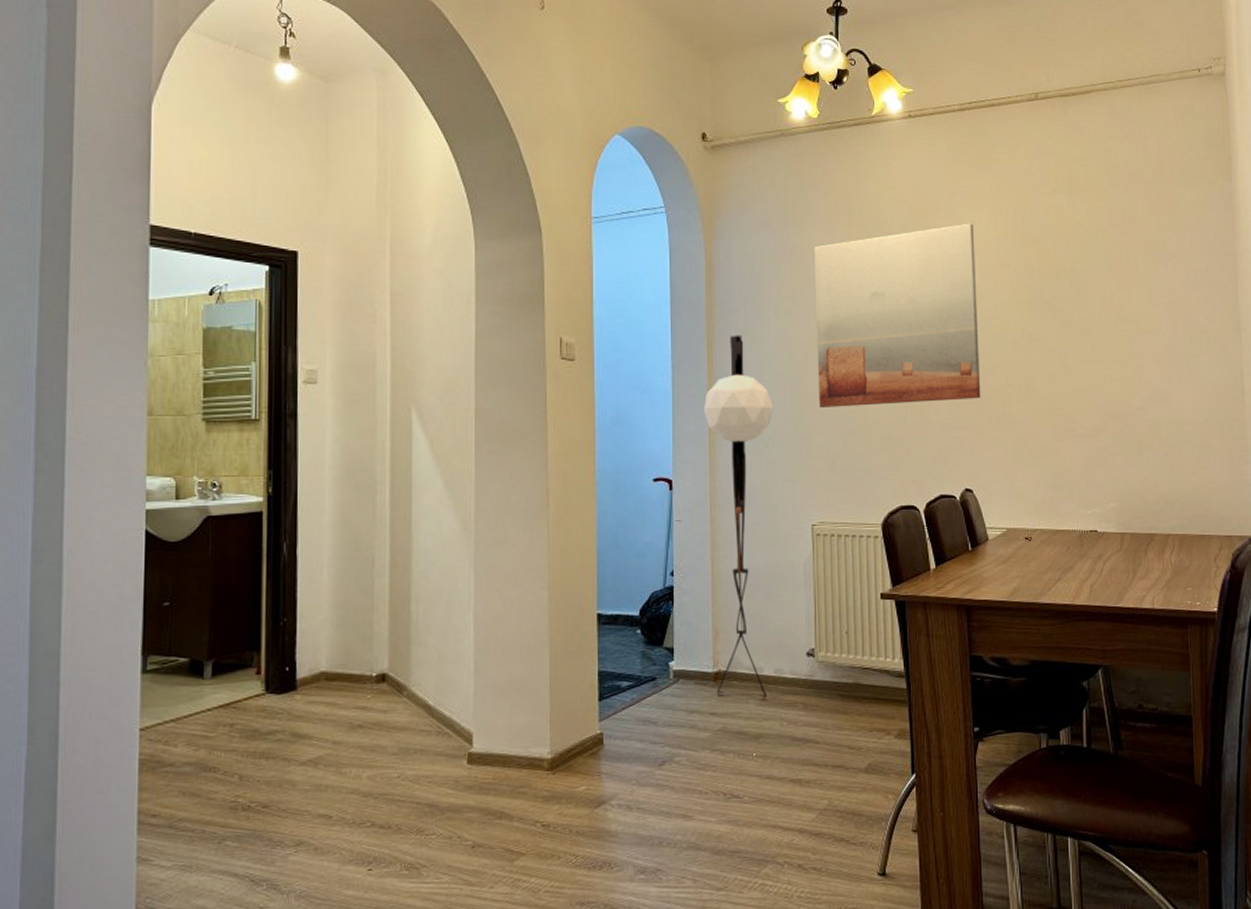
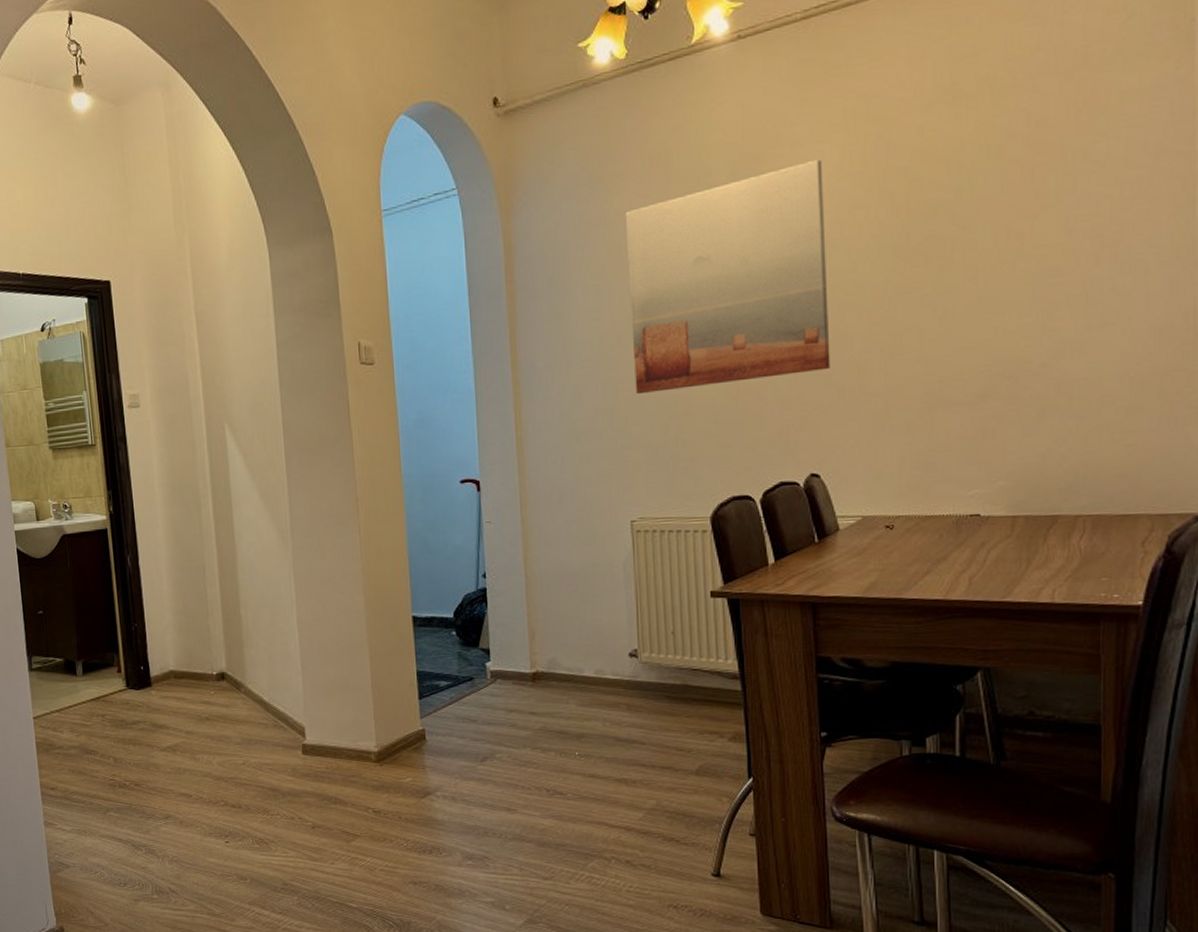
floor lamp: present [704,335,773,700] -> none [509,321,588,700]

